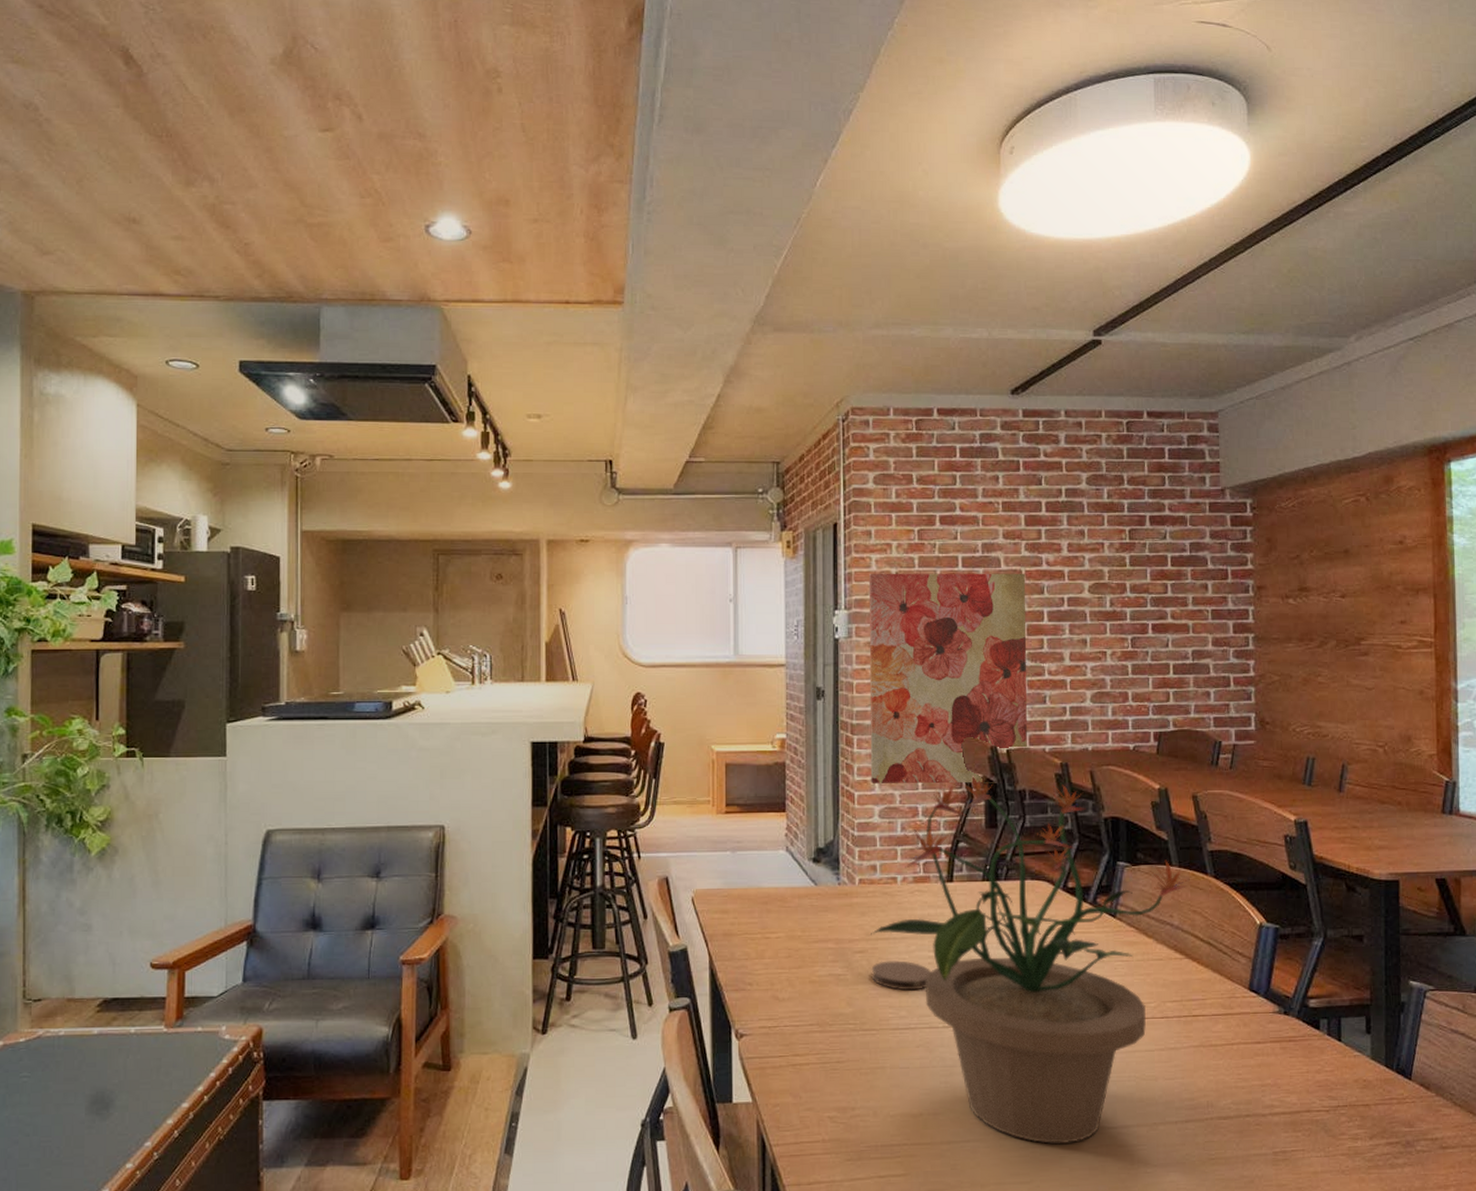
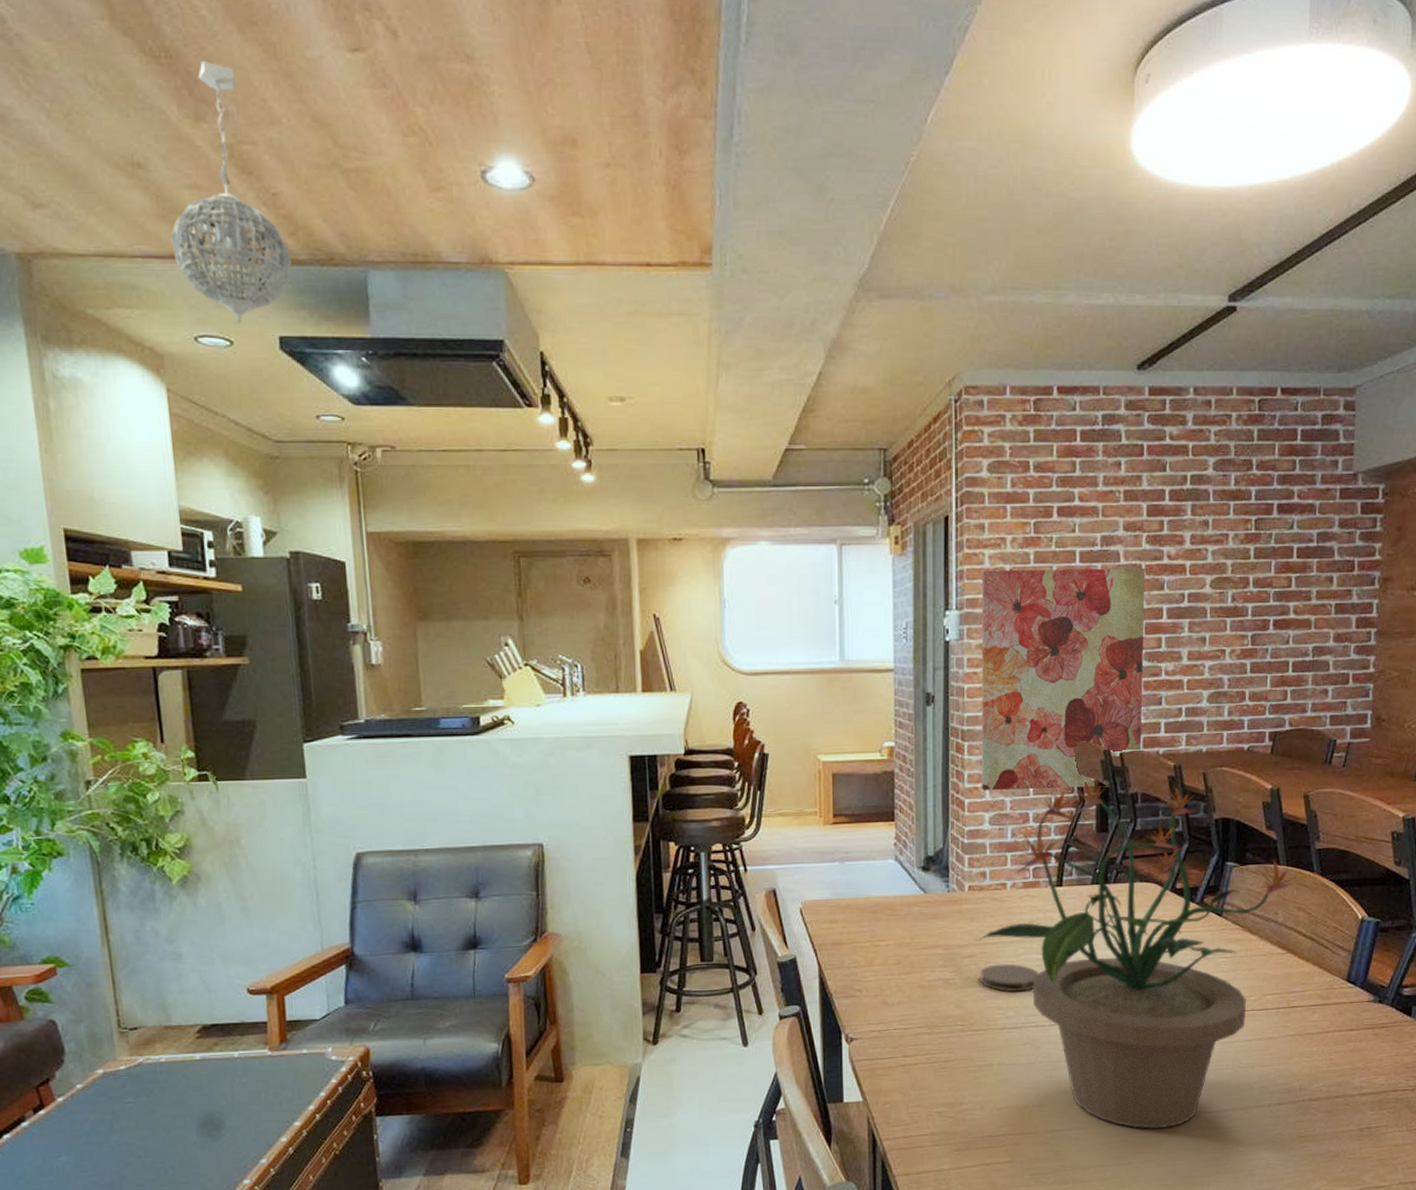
pendant light: none [154,138,256,350] -> present [170,60,292,324]

